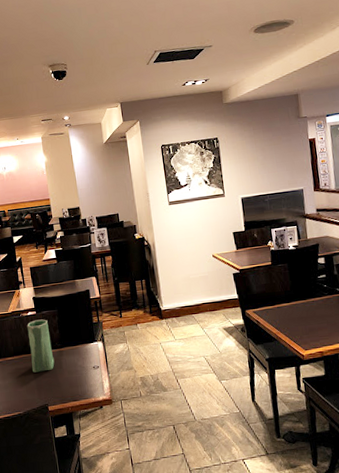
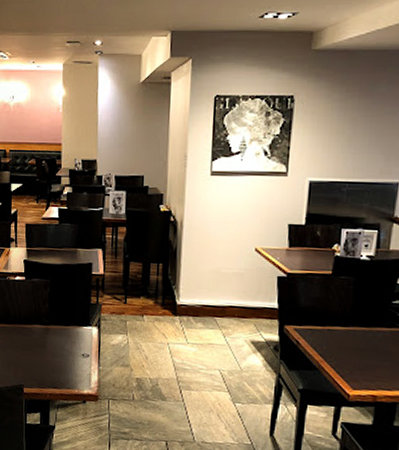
vase: present [27,319,55,373] -> none [12,287,38,348]

